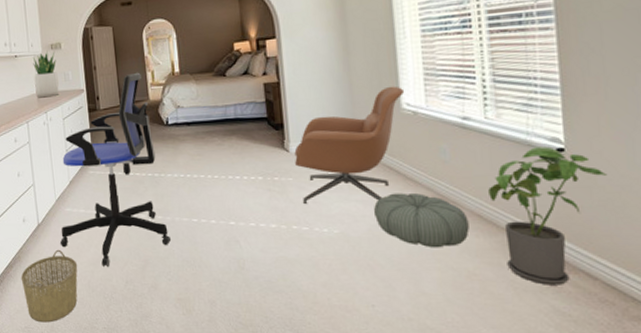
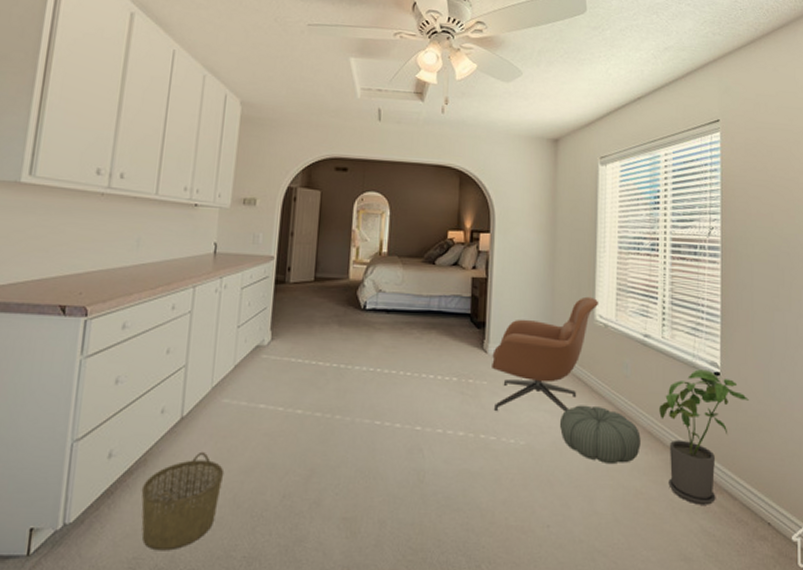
planter: present [32,50,59,98] -> none [212,205,248,260]
office chair: present [59,72,172,267] -> none [205,246,348,476]

